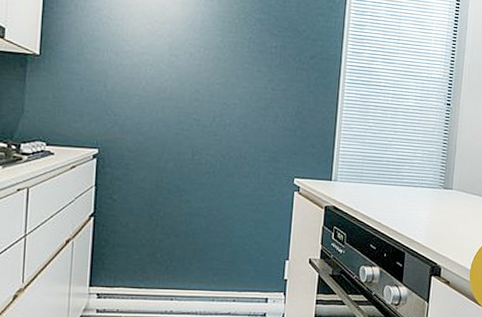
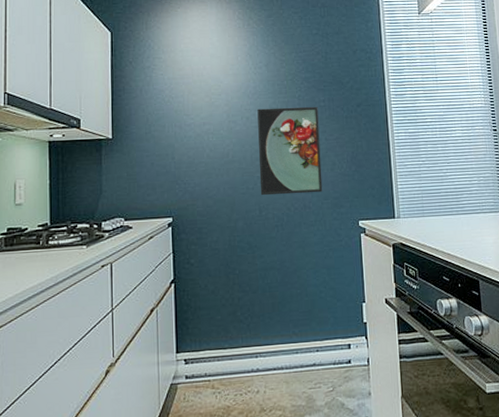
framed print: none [195,45,268,144] -> present [257,106,323,196]

